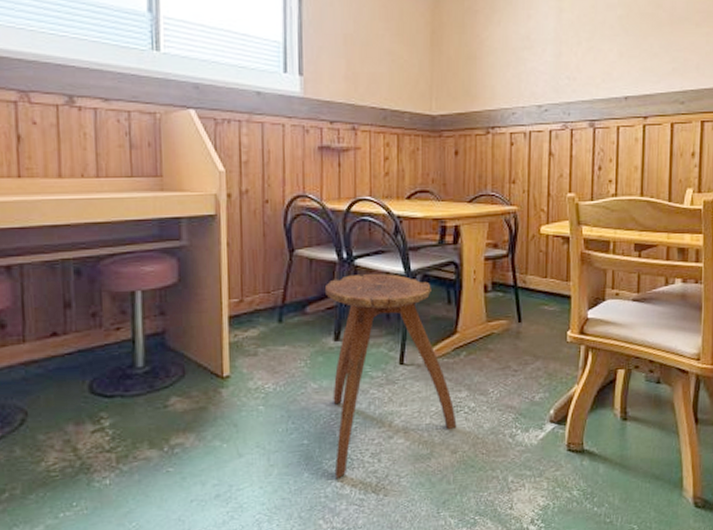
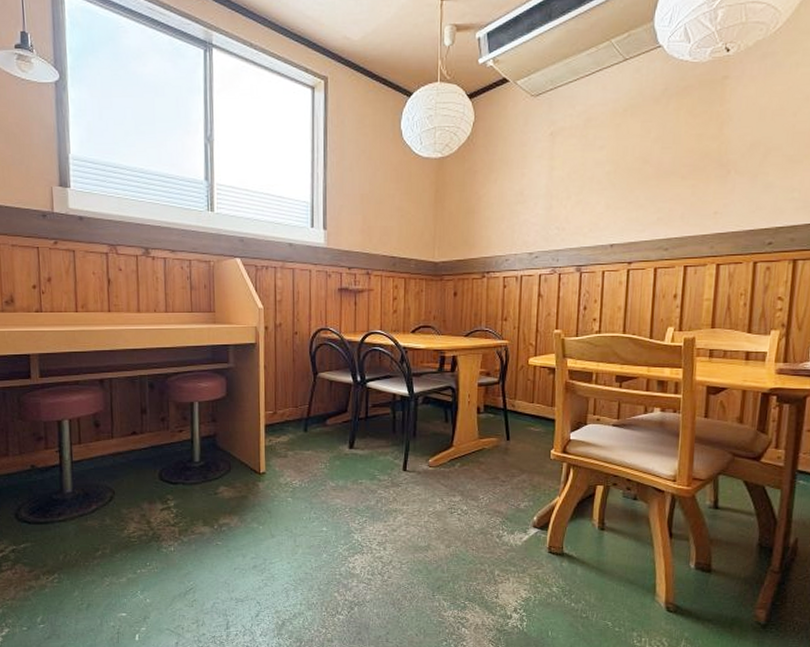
stool: present [324,273,457,478] -> none [341,394,451,560]

